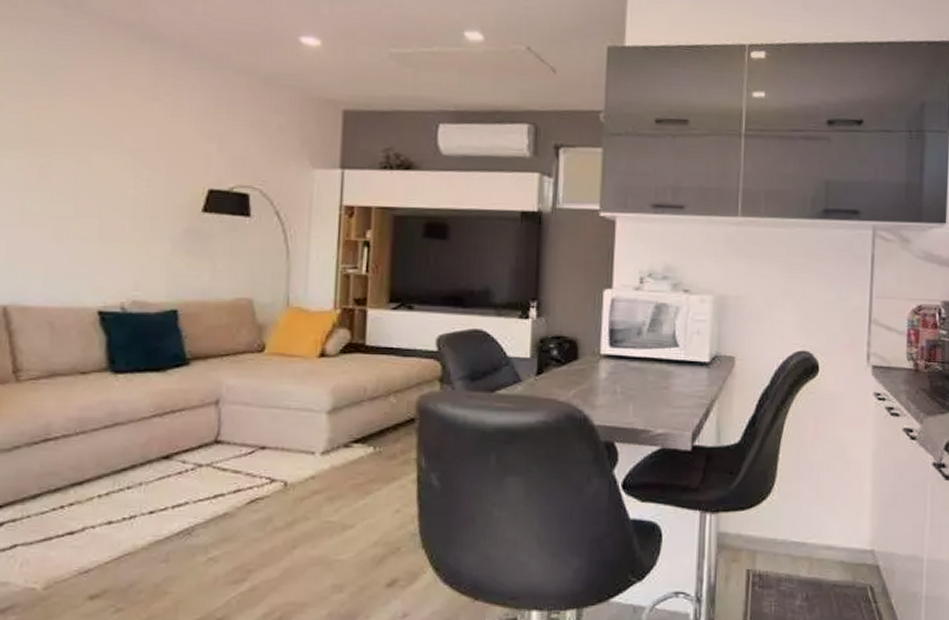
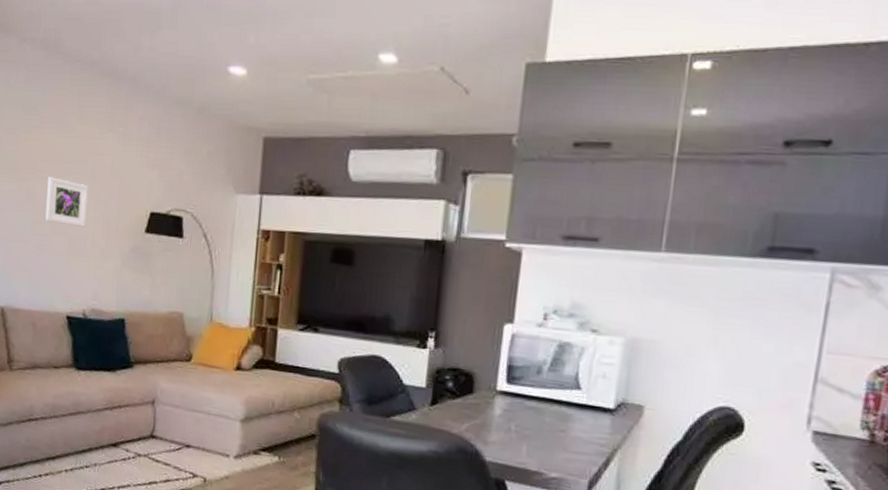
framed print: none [67,151,126,207] -> present [45,177,88,227]

